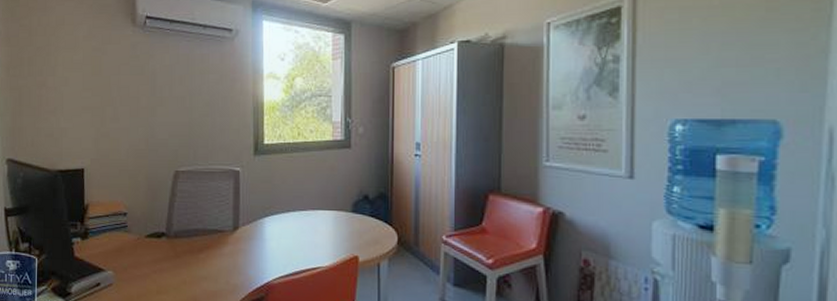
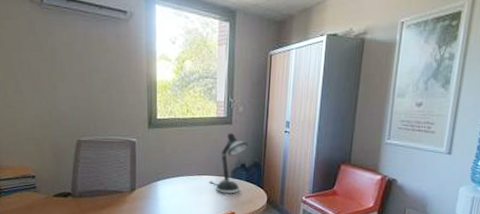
desk lamp: none [324,157,372,233] -> present [208,132,249,194]

